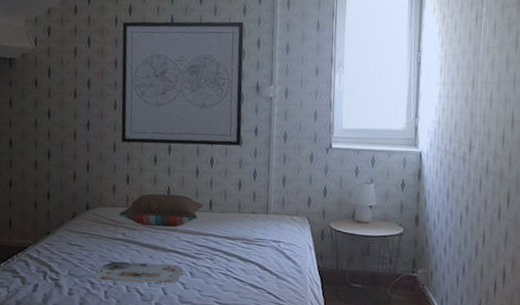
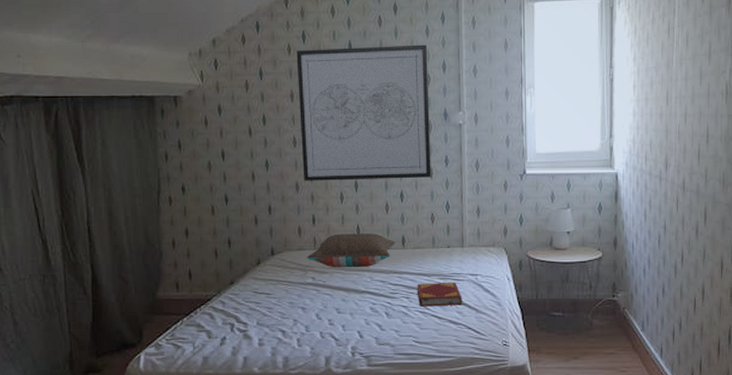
serving tray: present [95,261,183,284] -> none [286,306,379,328]
hardback book: none [221,246,264,270] -> present [417,283,462,307]

